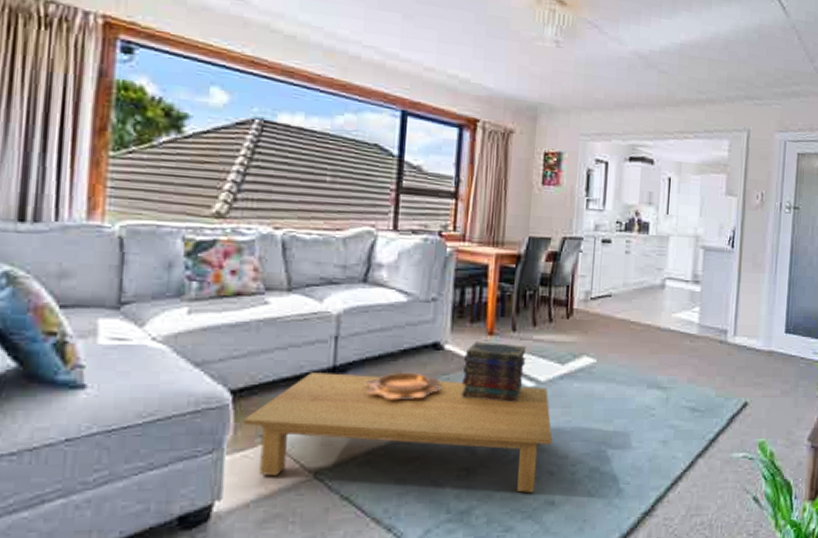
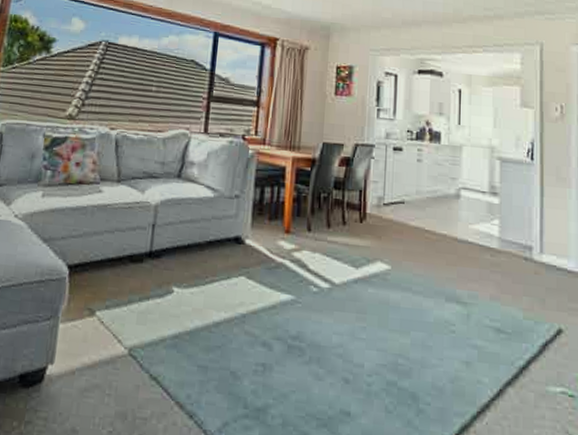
coffee table: present [242,373,553,493] -> none [75,255,348,399]
decorative bowl: present [365,372,442,400] -> none [175,261,242,289]
book stack: present [461,341,527,403] -> none [260,238,322,303]

